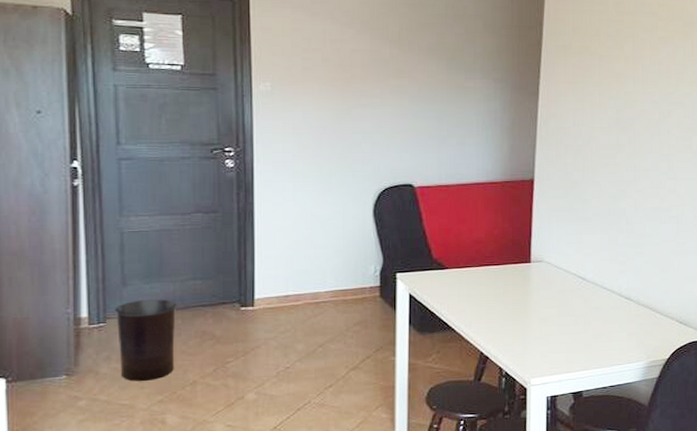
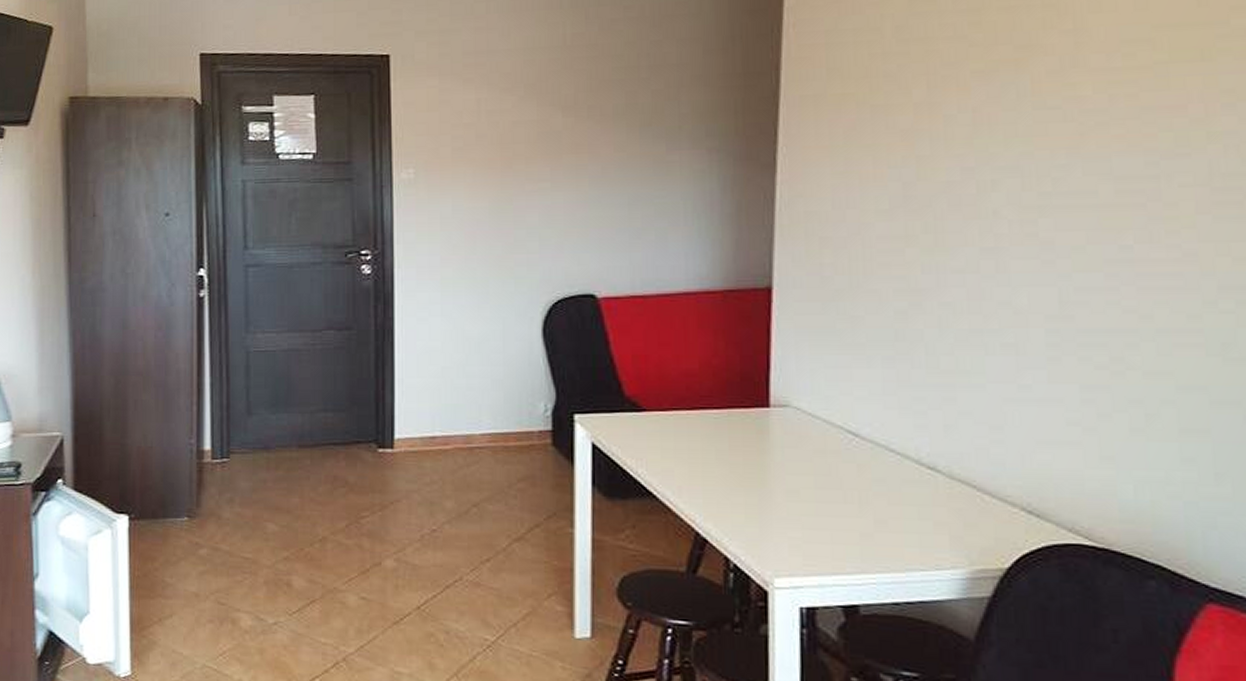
waste bin: present [114,299,177,381] -> none [239,433,306,532]

